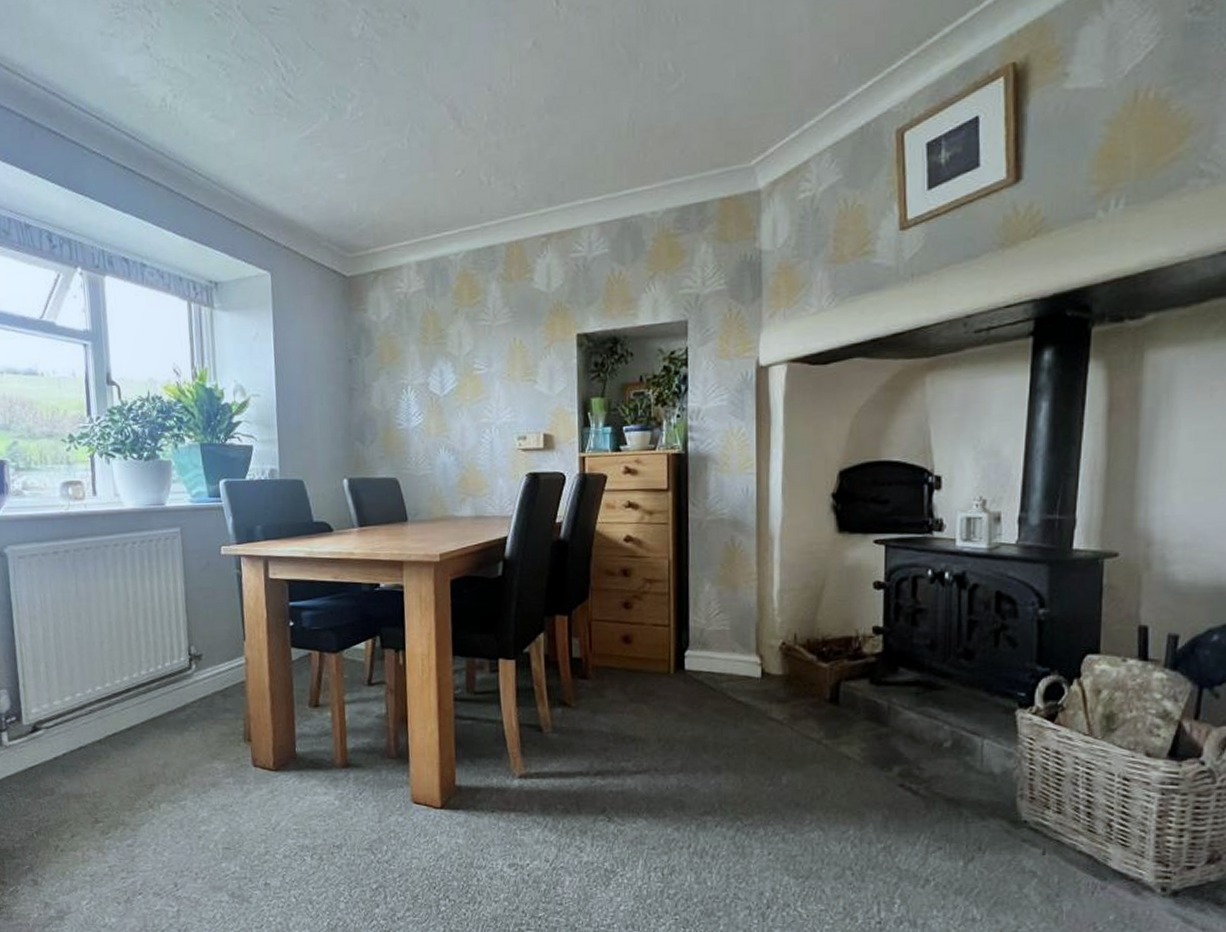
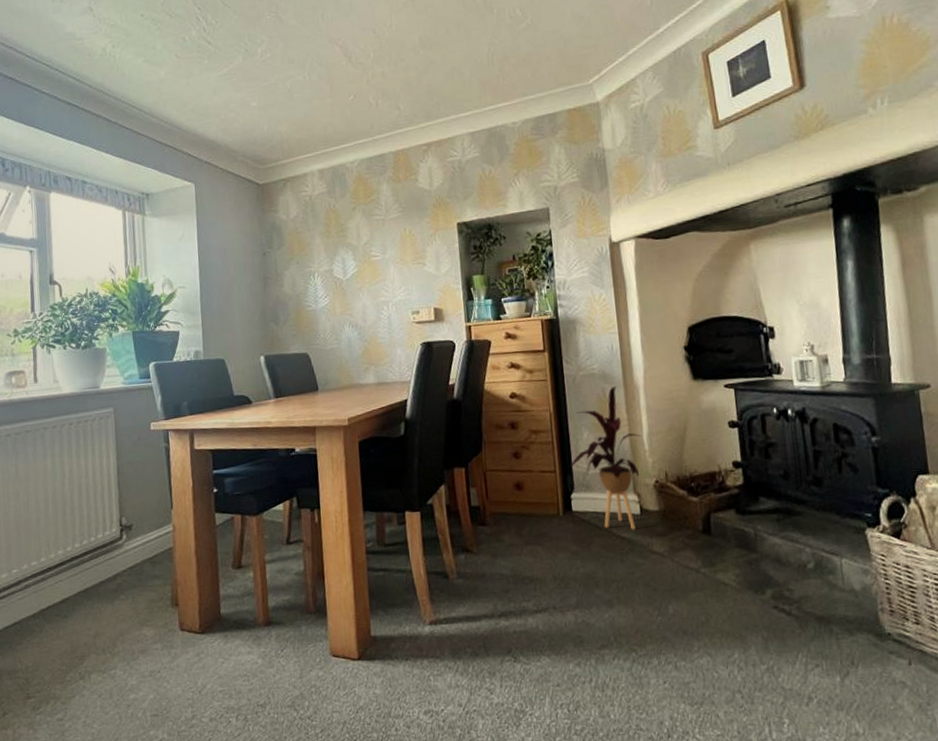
house plant: none [685,535,772,694] -> present [569,386,642,530]

